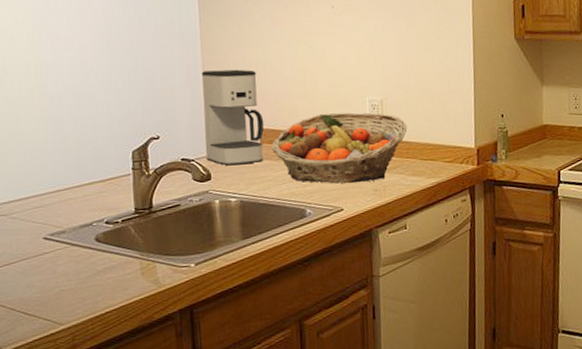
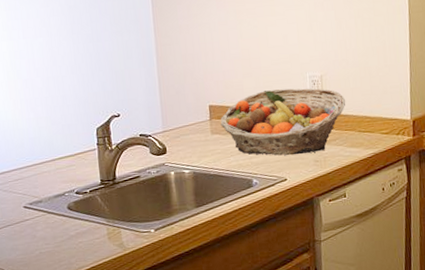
coffee maker: present [201,69,264,166] -> none [155,50,213,140]

